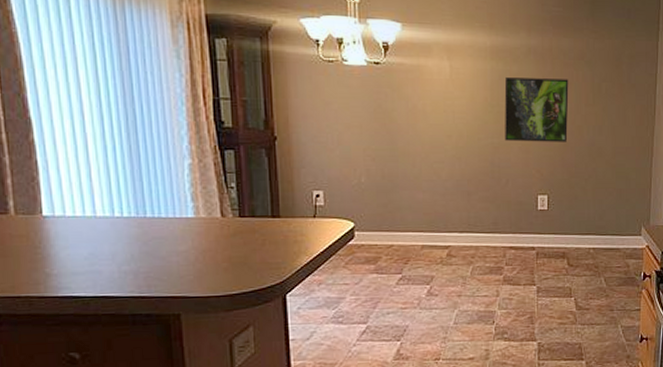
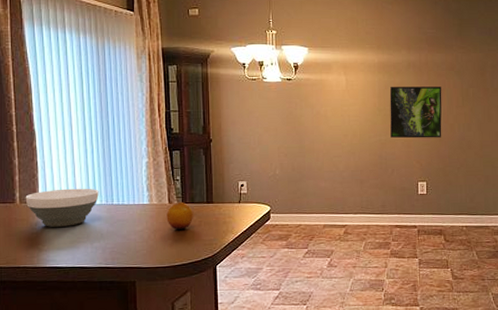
bowl: none [22,196,126,246] -> present [25,188,99,227]
fruit: none [218,215,255,251] -> present [166,201,194,231]

